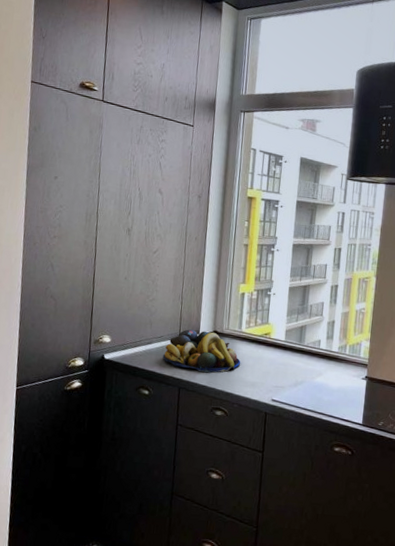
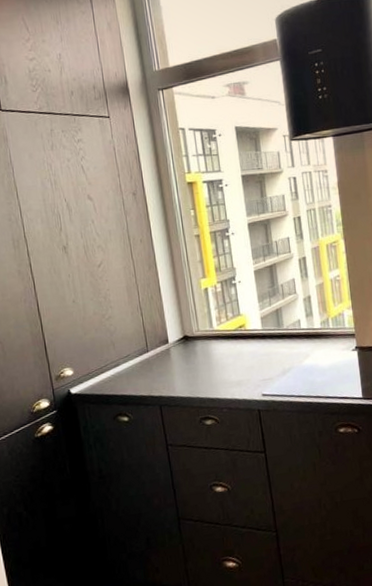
fruit bowl: present [162,329,241,373] -> none [134,337,221,384]

